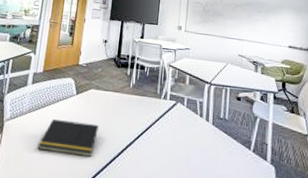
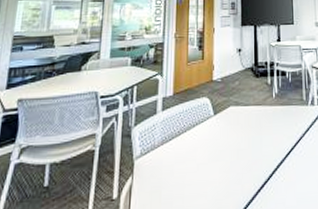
notepad: present [37,119,99,157] -> none [176,146,244,187]

